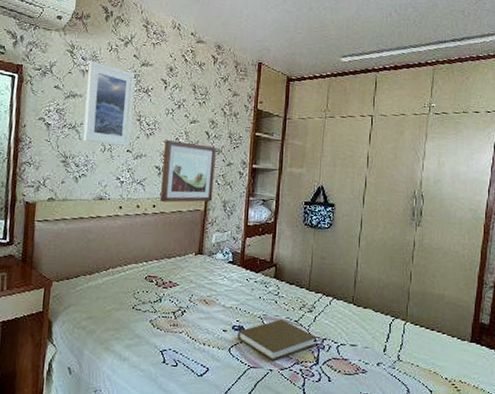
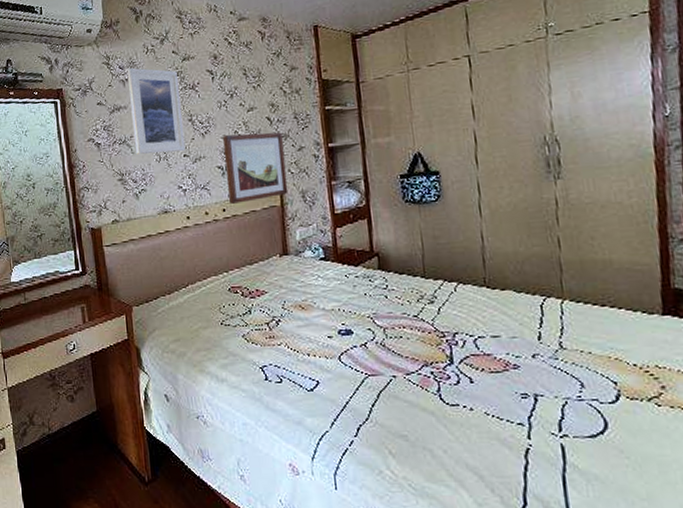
book: present [238,319,318,360] -> none [346,316,447,365]

